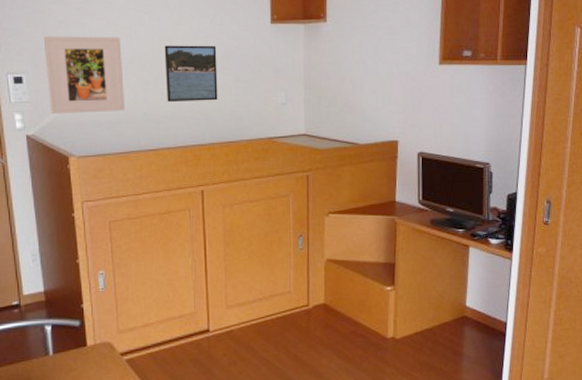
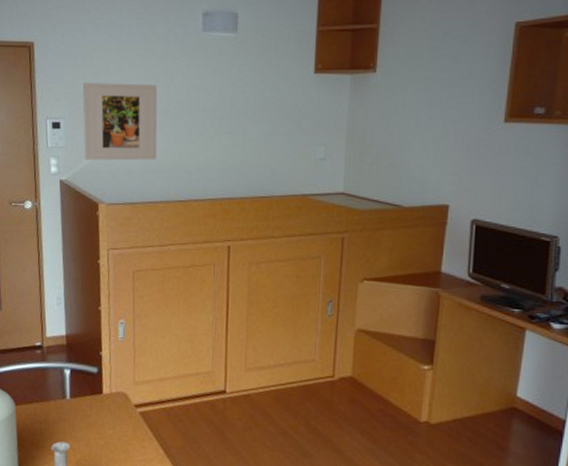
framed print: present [164,45,218,103] -> none [199,94,255,154]

